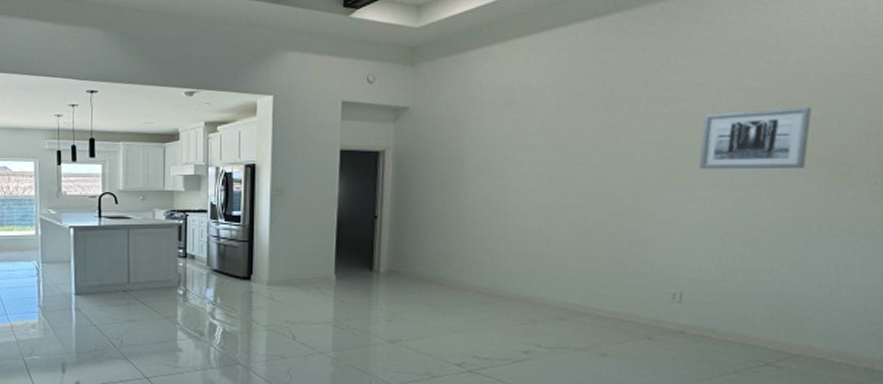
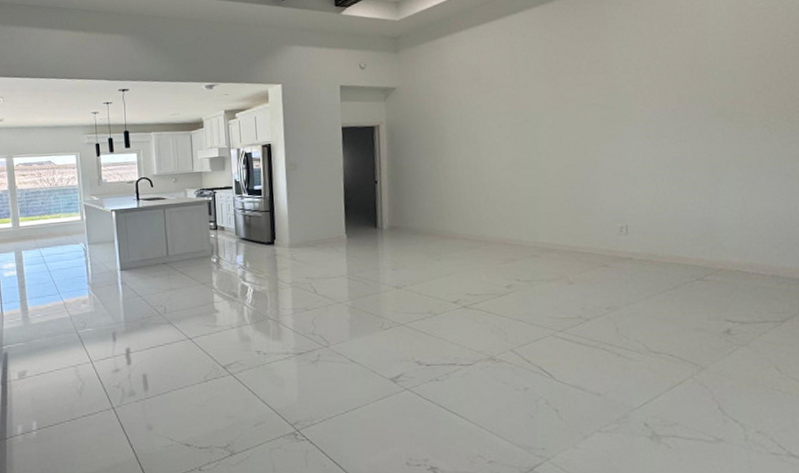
wall art: present [699,106,812,170] -> none [630,68,712,124]

